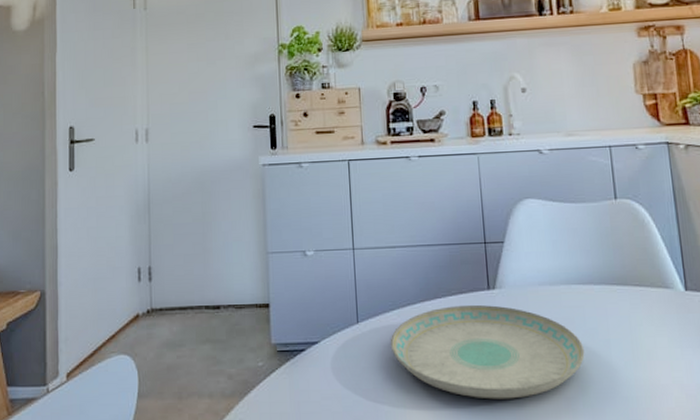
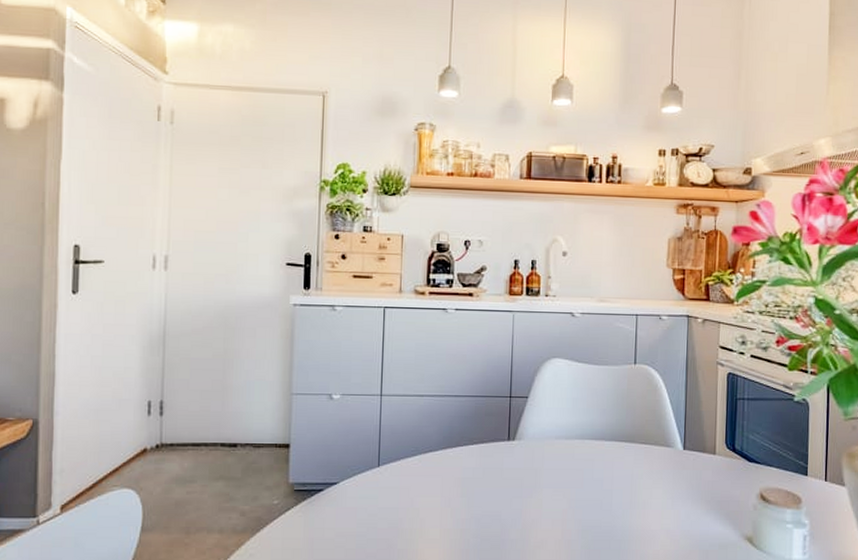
plate: present [390,304,585,399] -> none [409,453,589,540]

